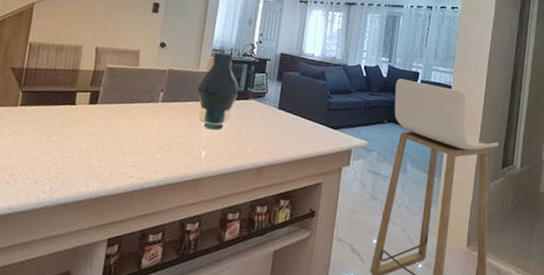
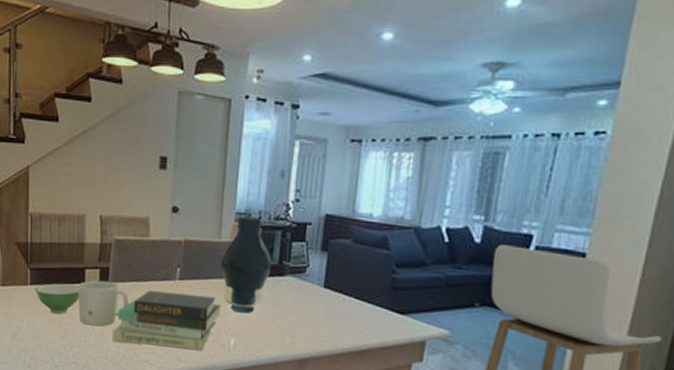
bowl: none [25,104,70,133] -> present [35,283,80,314]
mug: none [65,102,115,143] -> present [78,280,129,327]
books: none [95,111,196,163] -> present [112,290,221,351]

